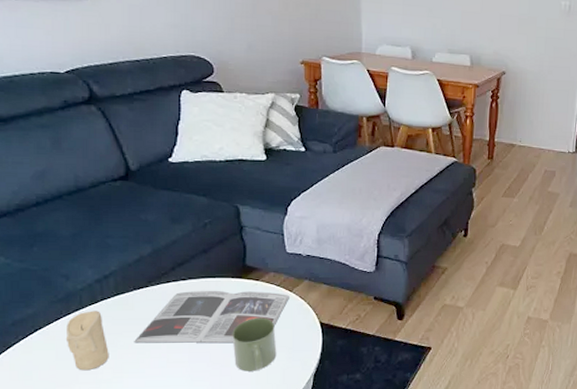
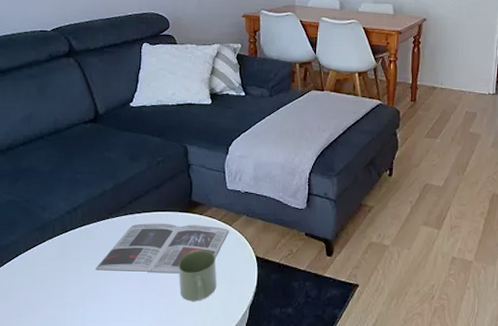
candle: present [65,311,109,371] -> none [40,239,75,294]

